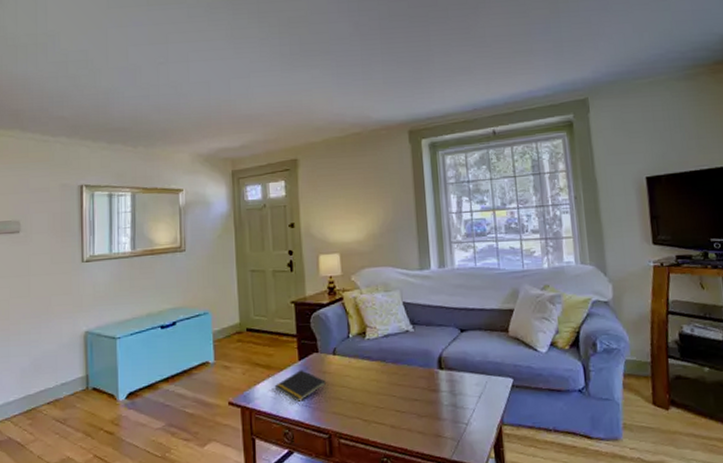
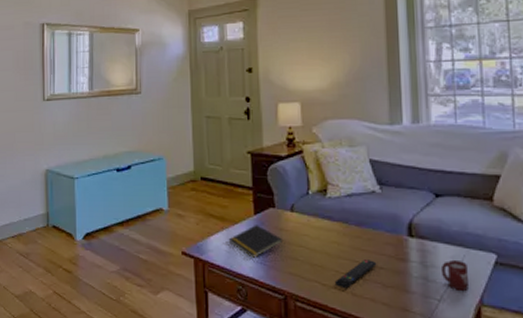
remote control: none [374,393,412,422] -> present [334,260,377,289]
cup: none [467,386,491,415] -> present [440,259,468,292]

